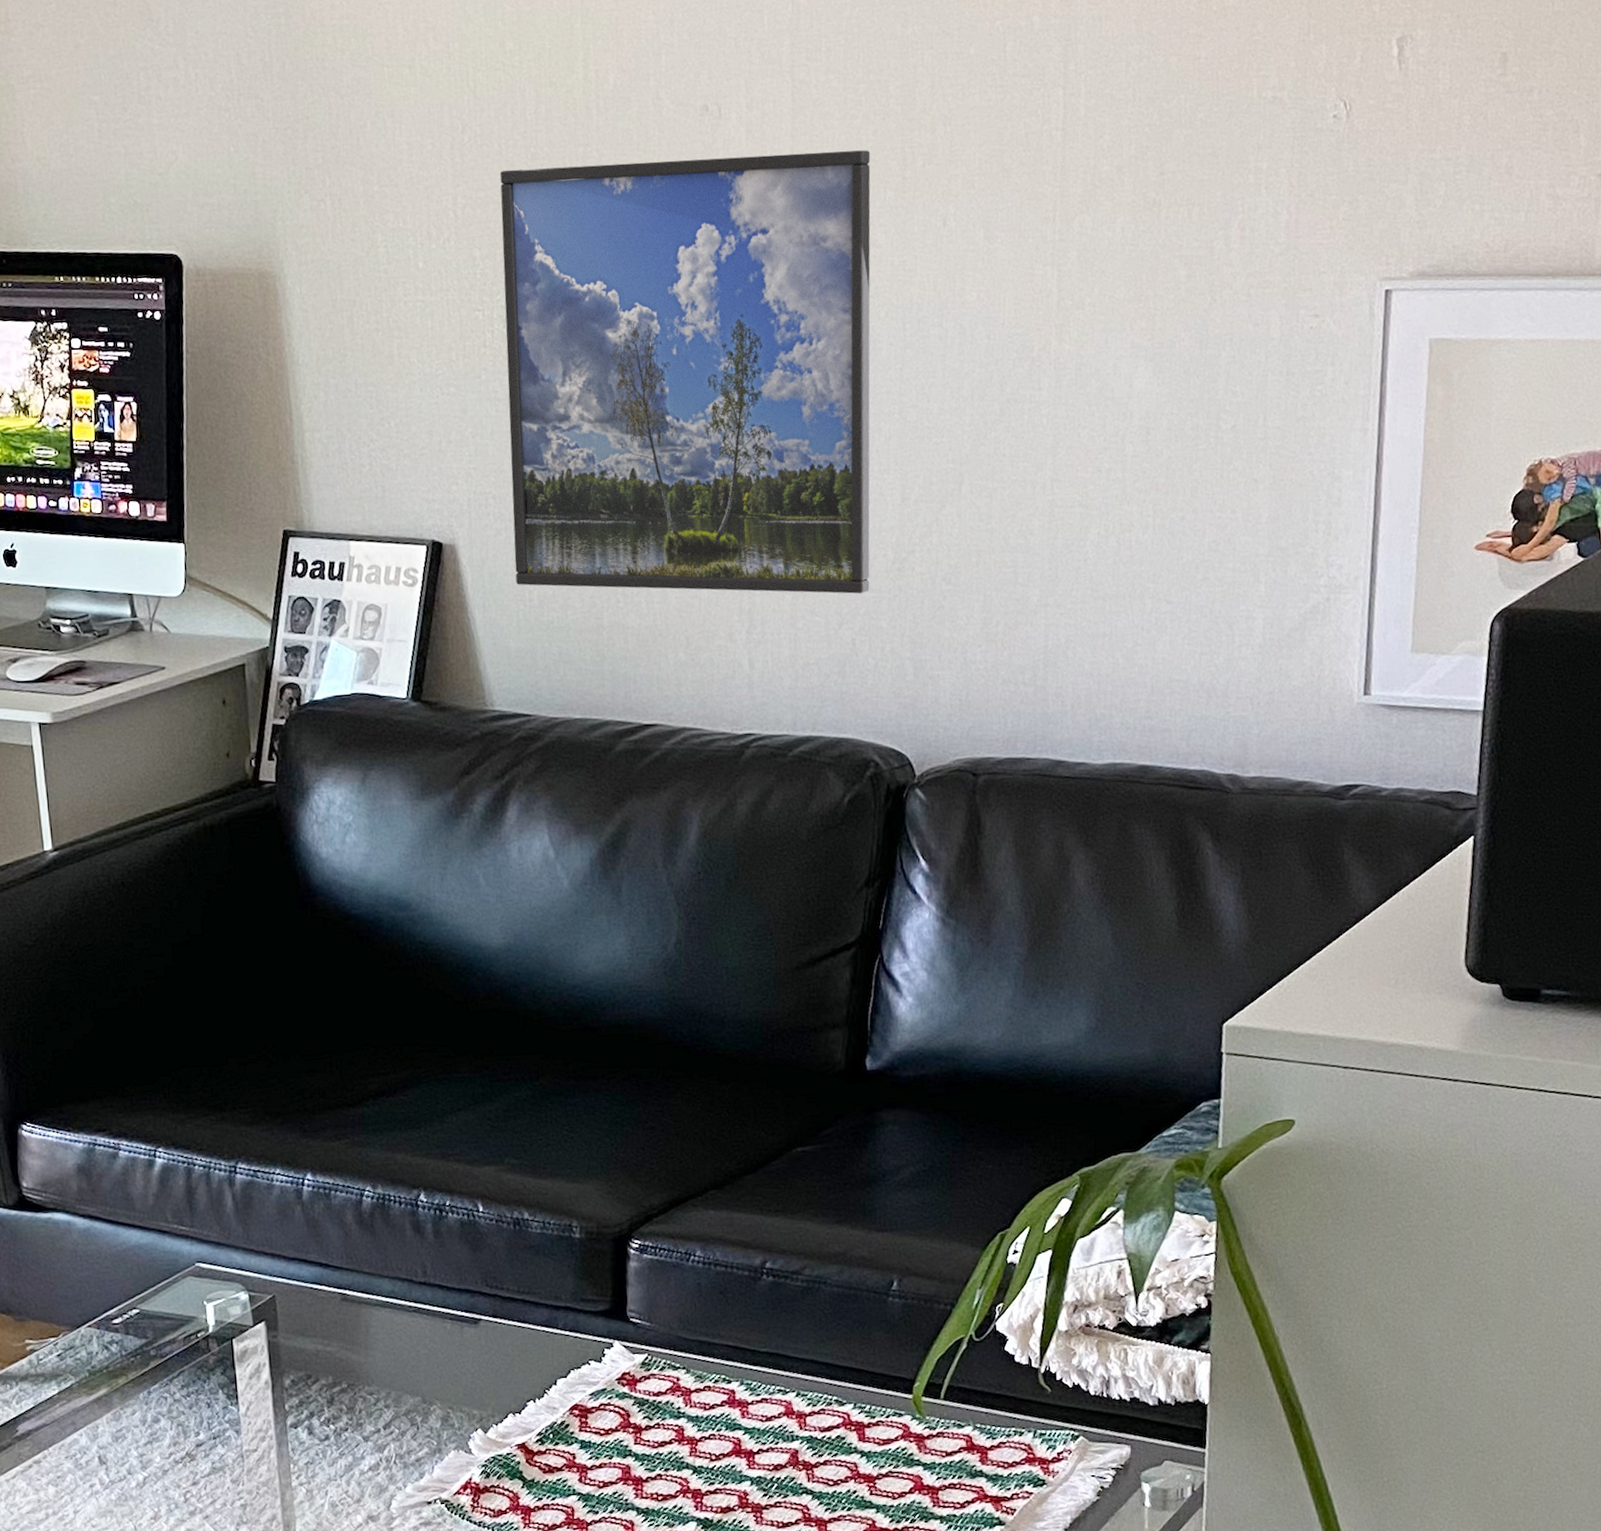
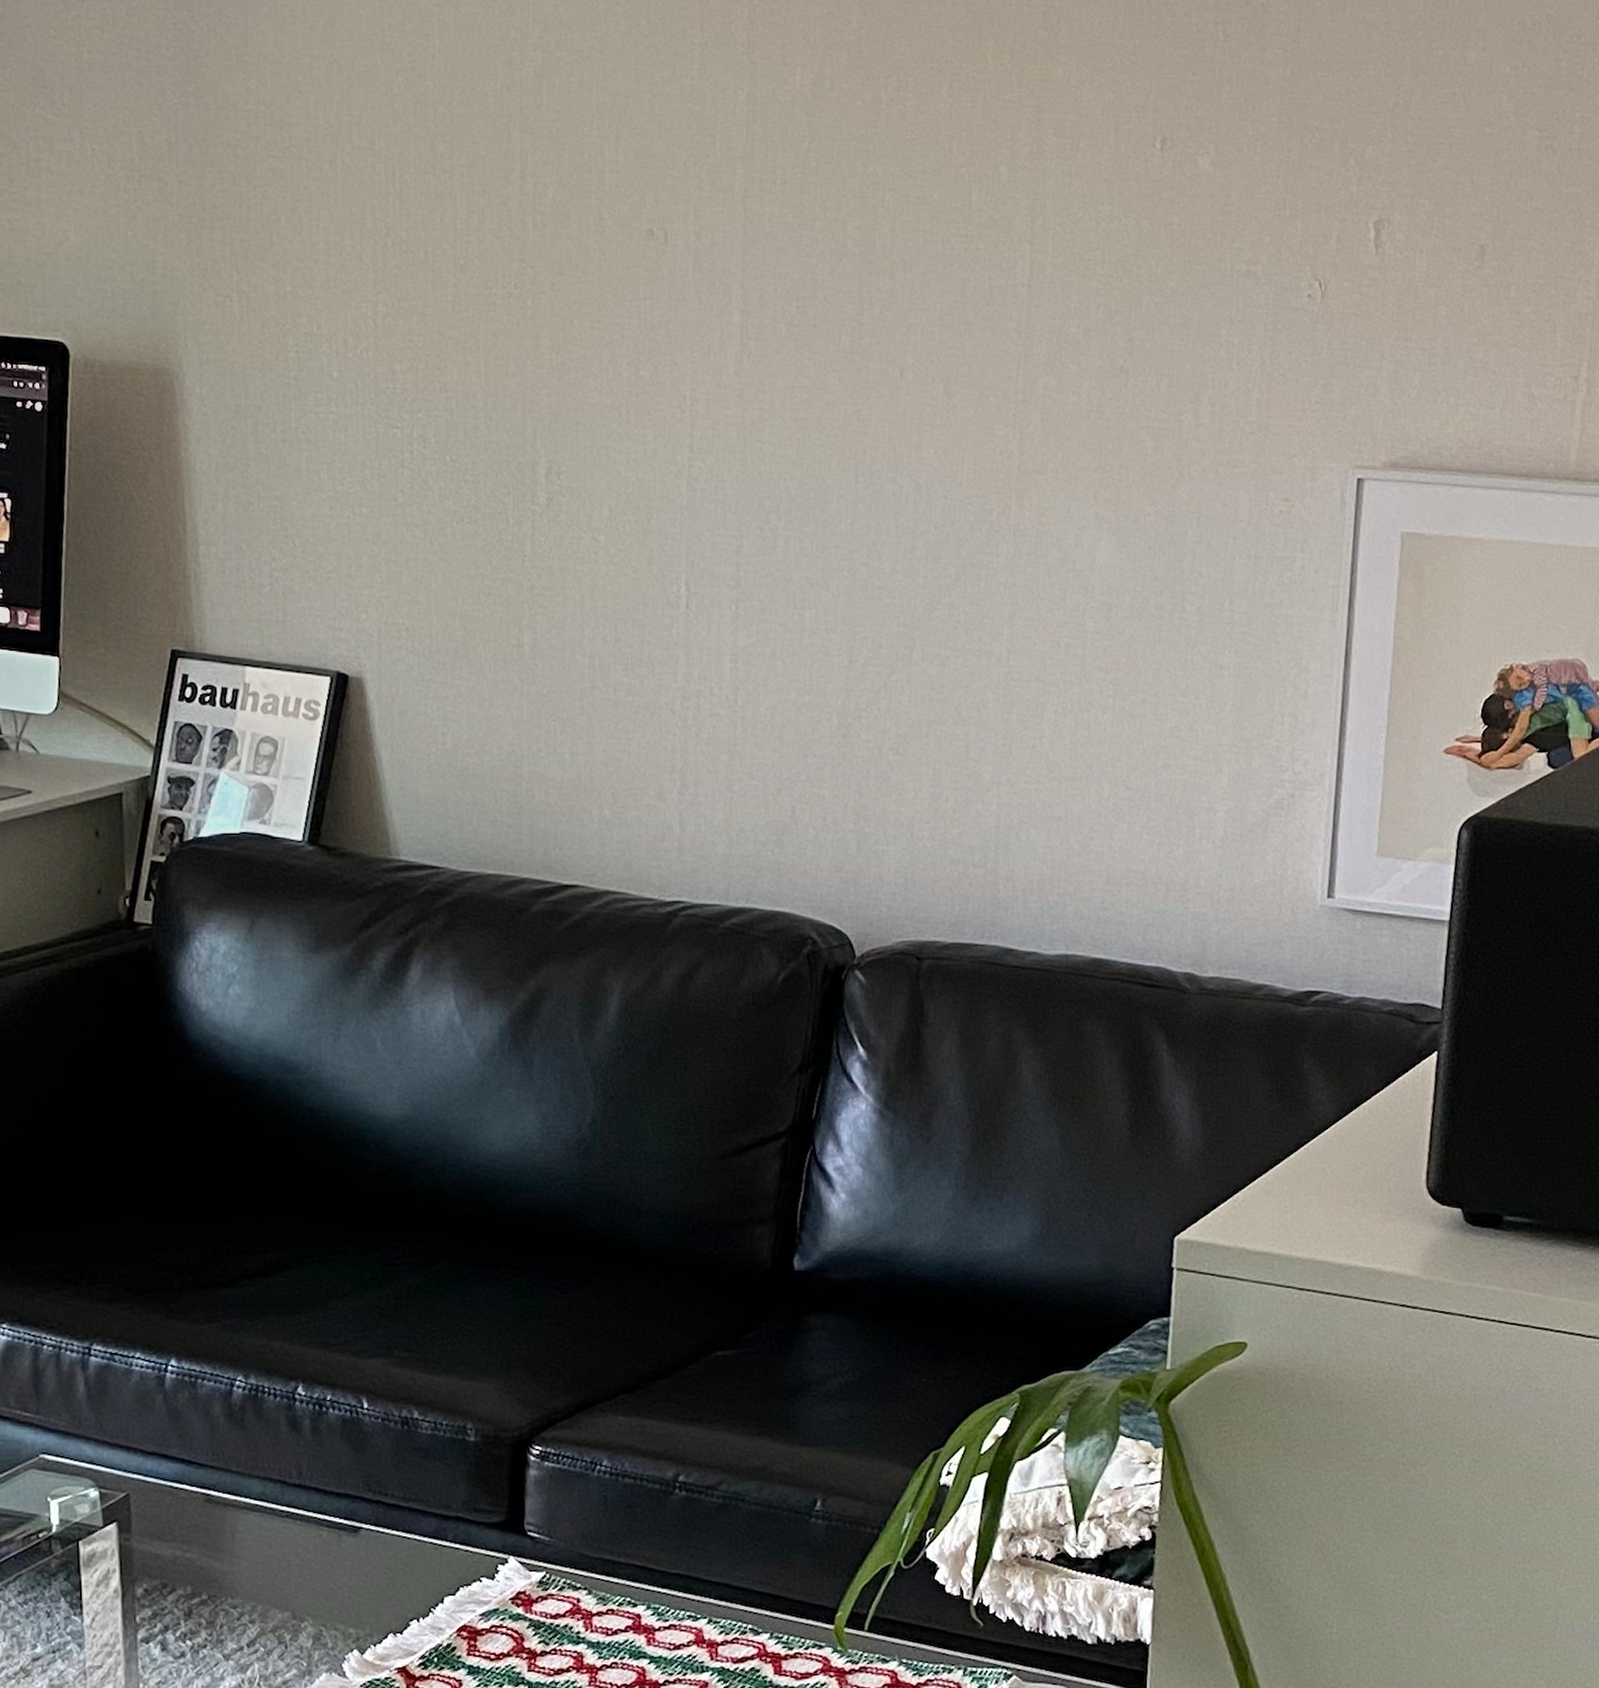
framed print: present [500,150,871,594] -> none [425,280,826,759]

